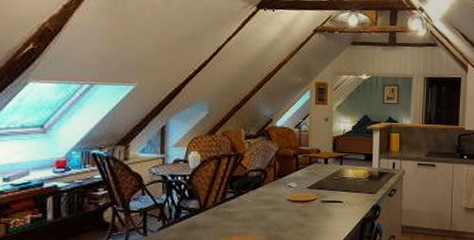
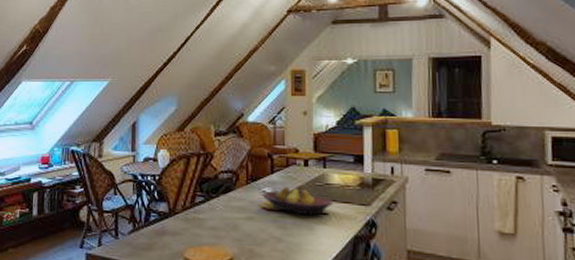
fruit bowl: none [288,181,348,204] -> present [262,187,334,216]

